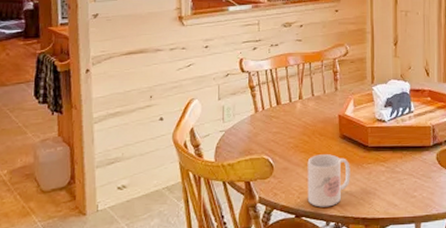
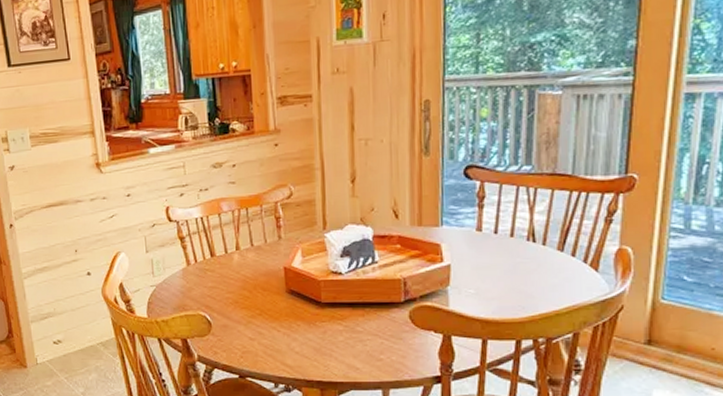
mug: present [307,154,351,207] -> none [249,311,301,368]

